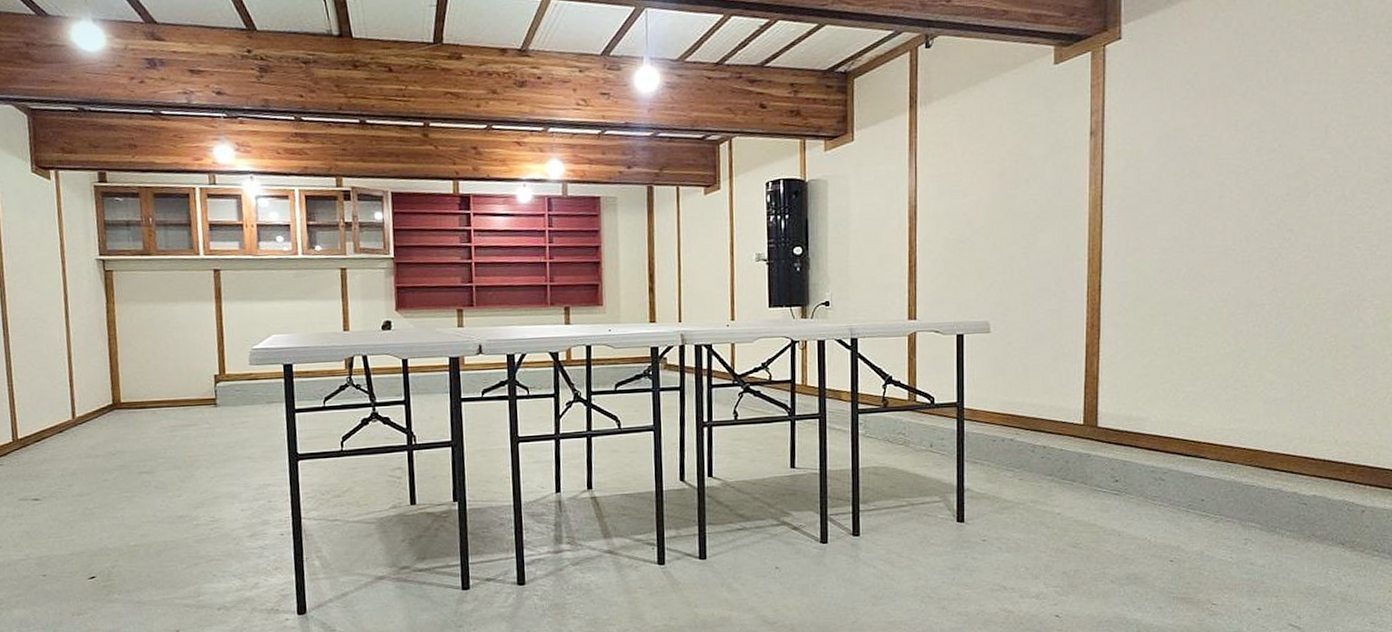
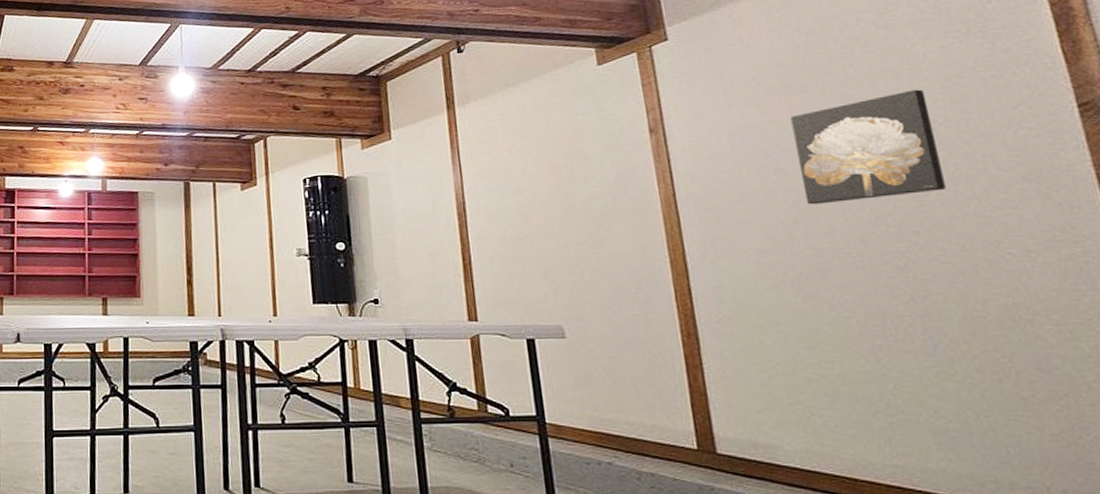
wall art: none [1210,94,1328,206] -> present [790,89,946,205]

